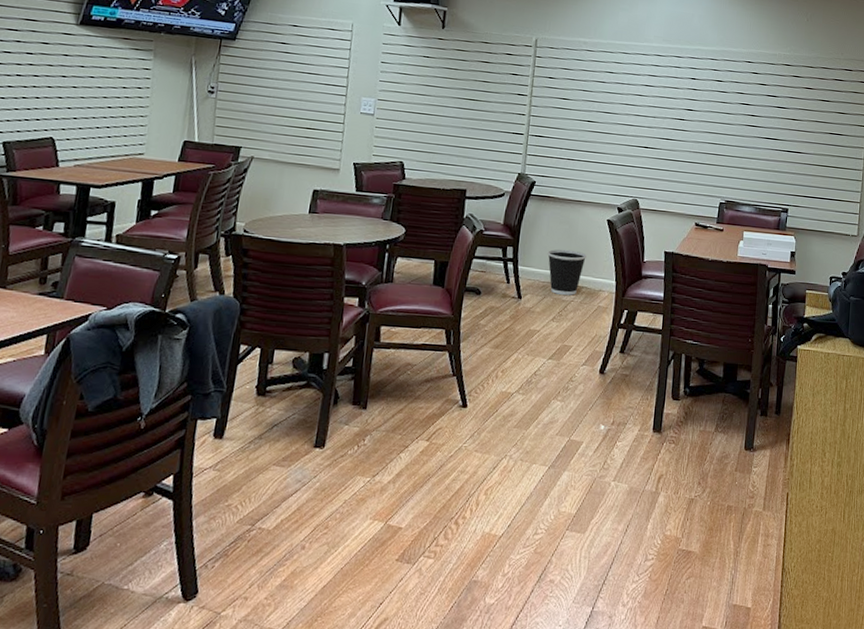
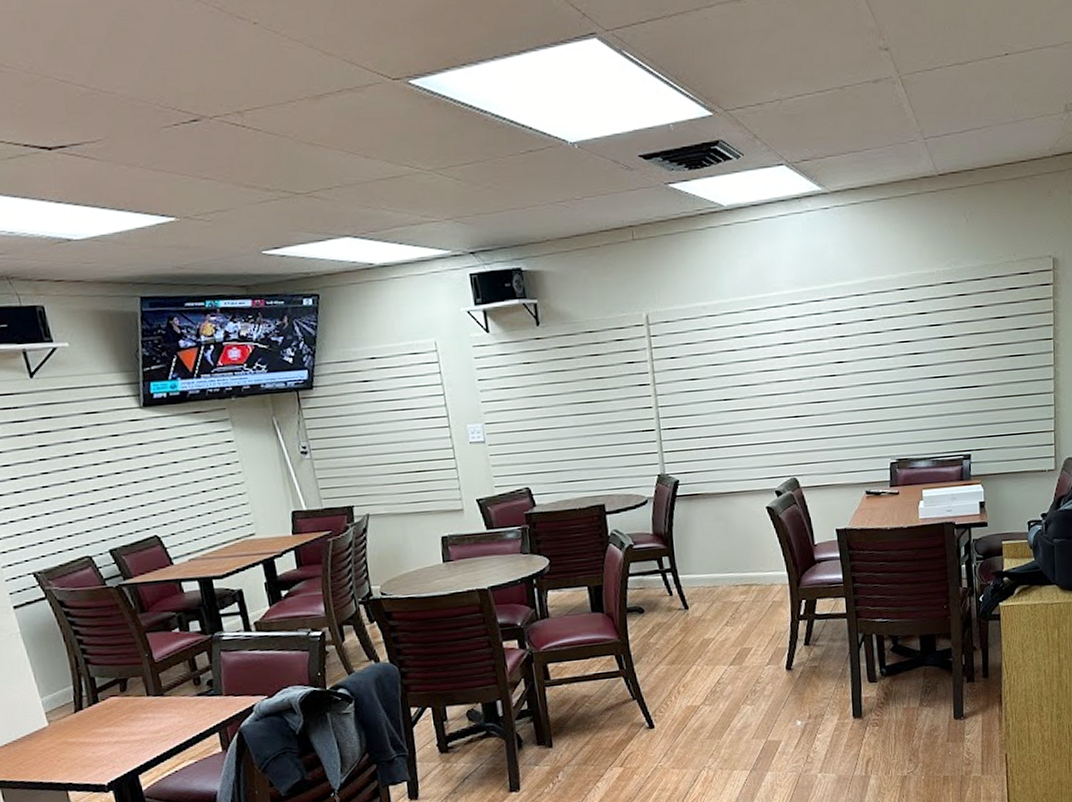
wastebasket: present [547,249,587,296] -> none [707,547,750,597]

